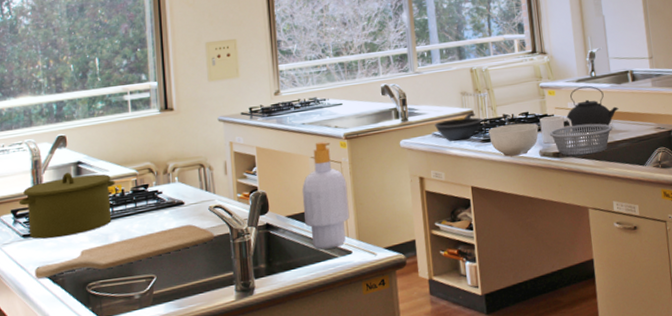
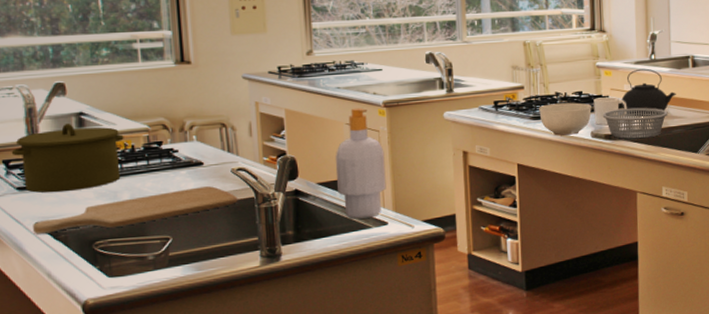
frying pan: present [434,112,483,142] -> none [482,87,533,117]

